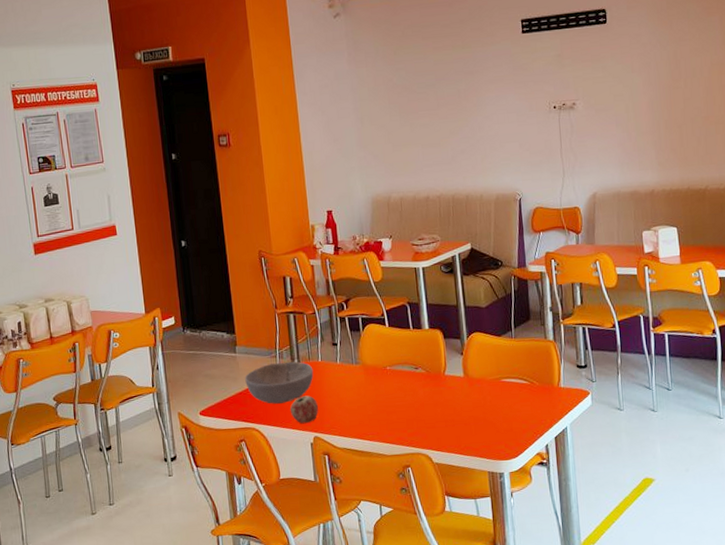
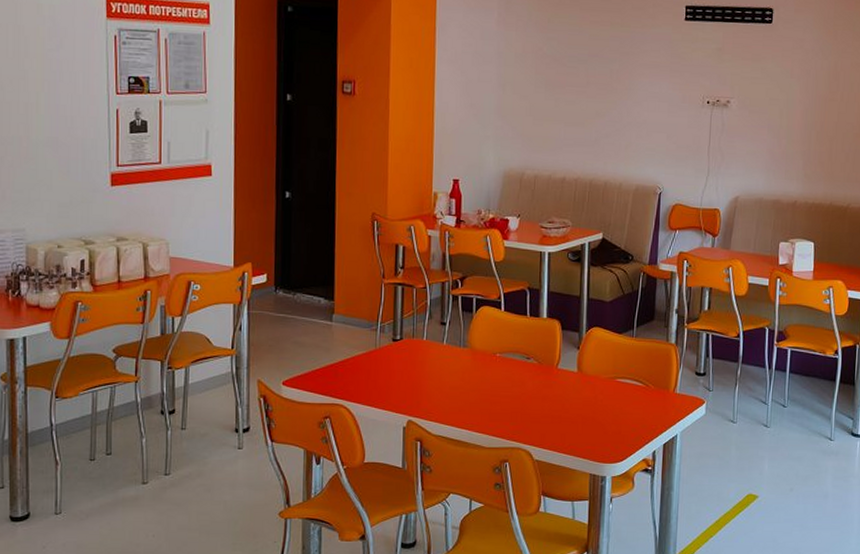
bowl: present [245,361,314,404] -> none [339,336,416,381]
apple: present [289,395,318,424] -> none [384,375,416,406]

